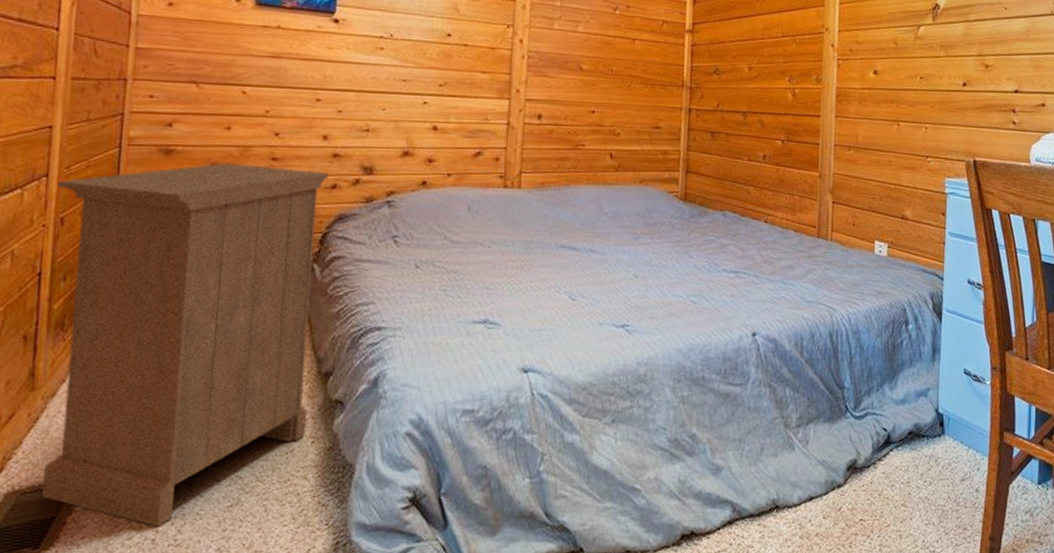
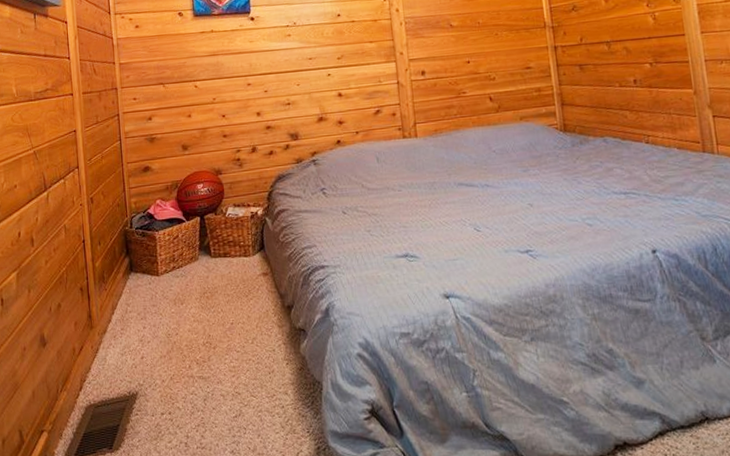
nightstand: present [42,163,329,527] -> none [84,141,281,433]

